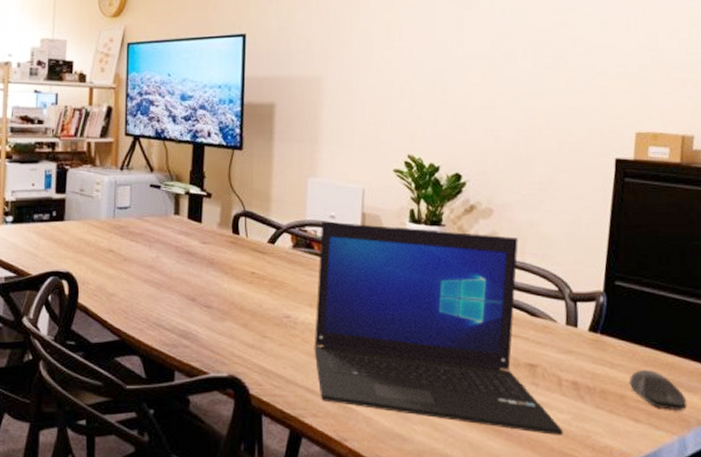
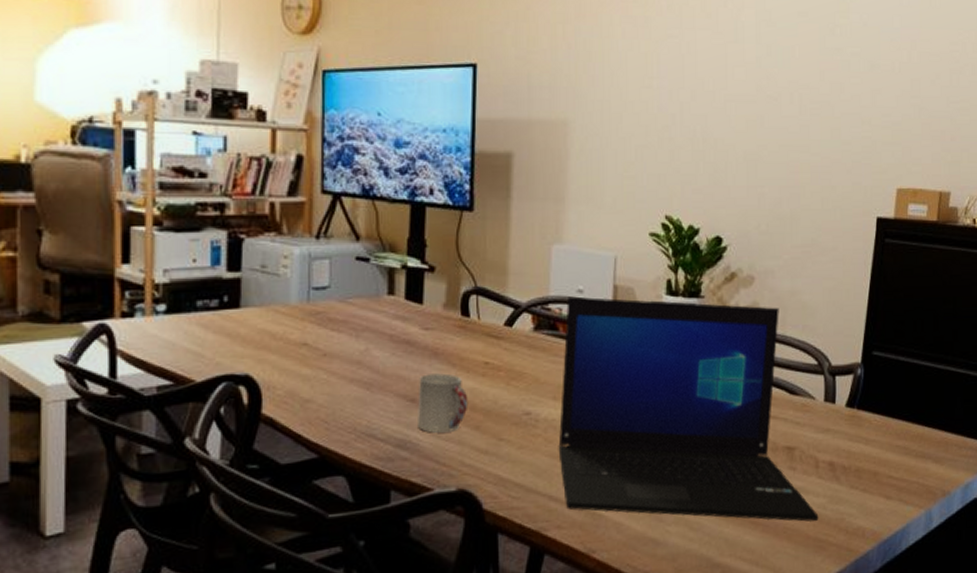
cup: none [197,279,238,327] -> present [418,373,469,433]
computer mouse: present [629,369,687,411] -> none [882,442,934,484]

